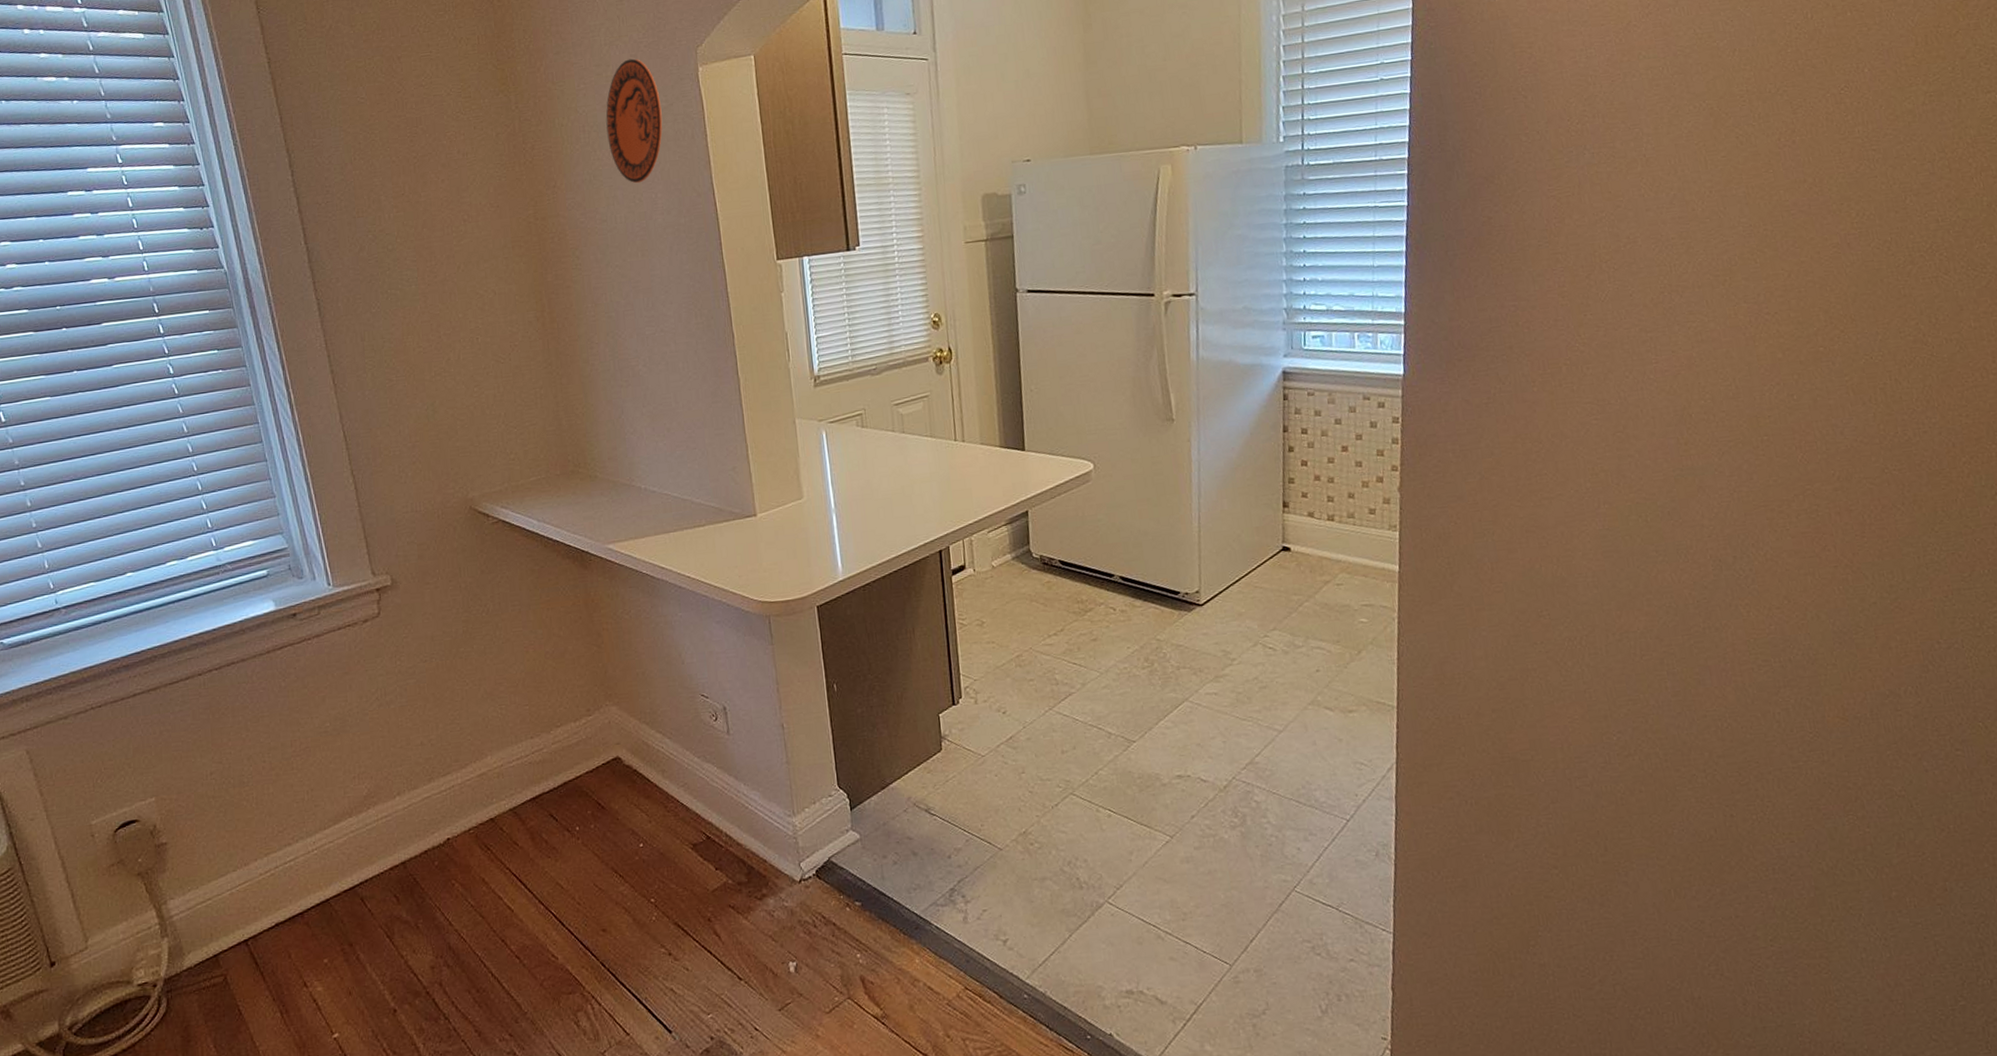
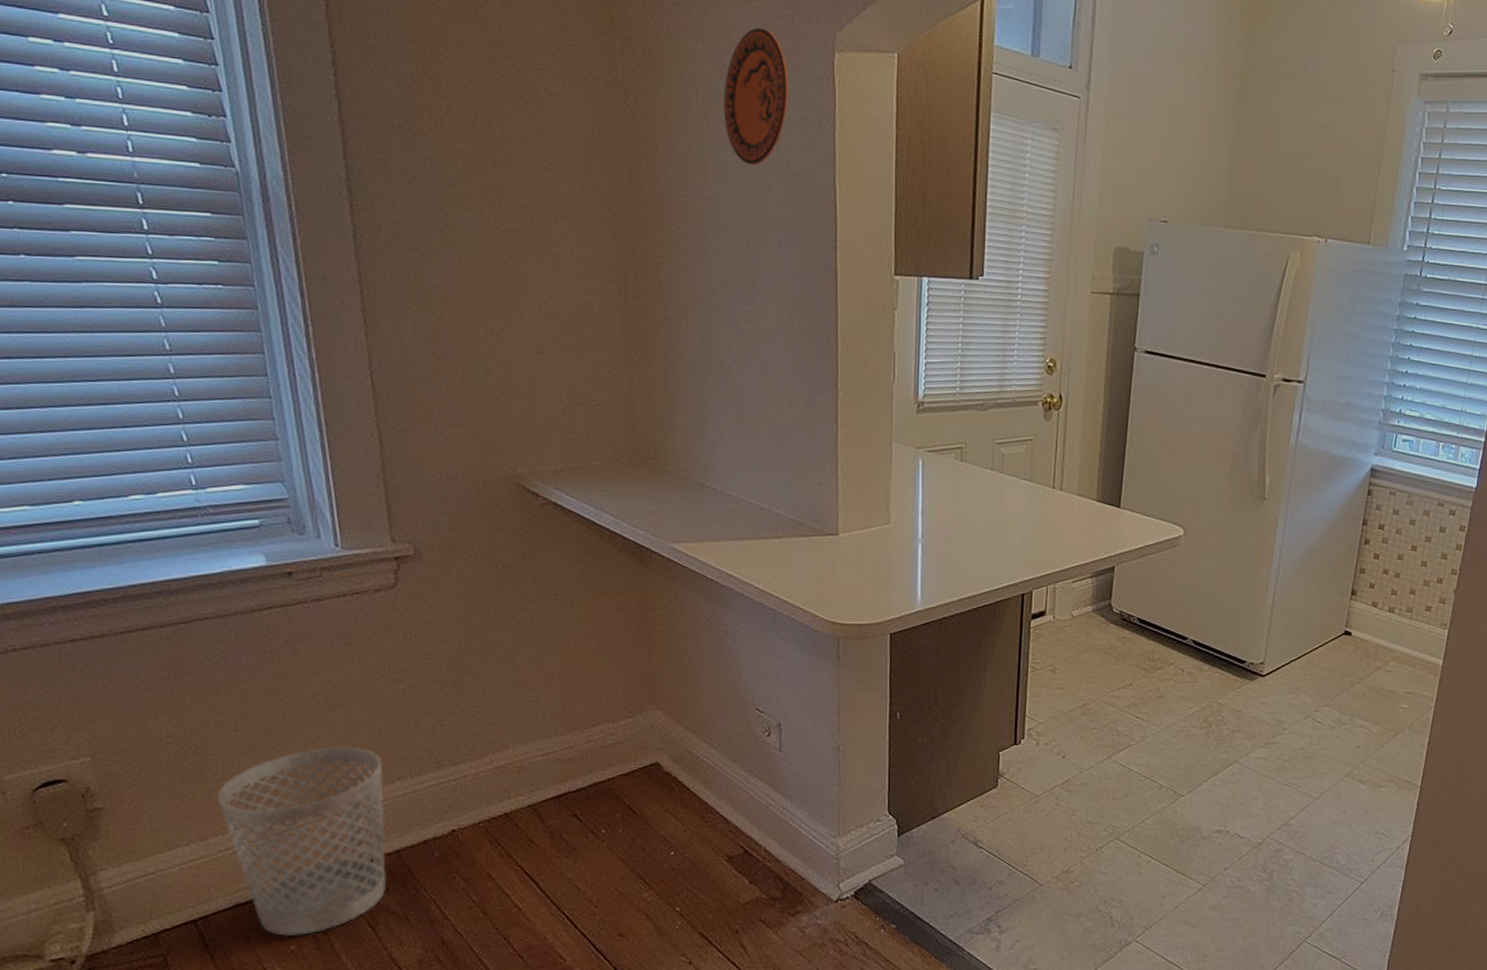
wastebasket: none [254,768,397,950] -> present [217,747,386,936]

